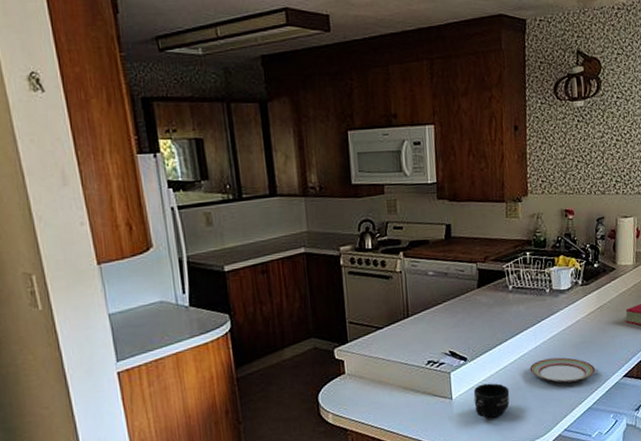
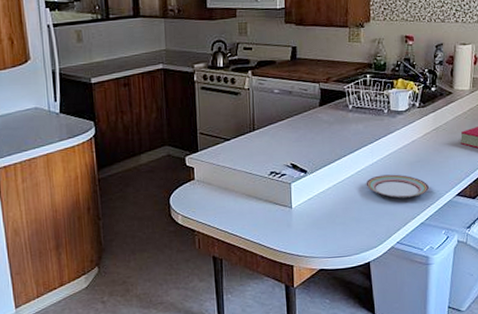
mug: present [473,383,510,418] -> none [312,195,346,228]

